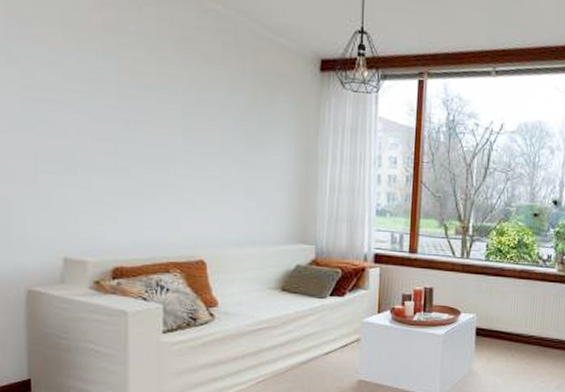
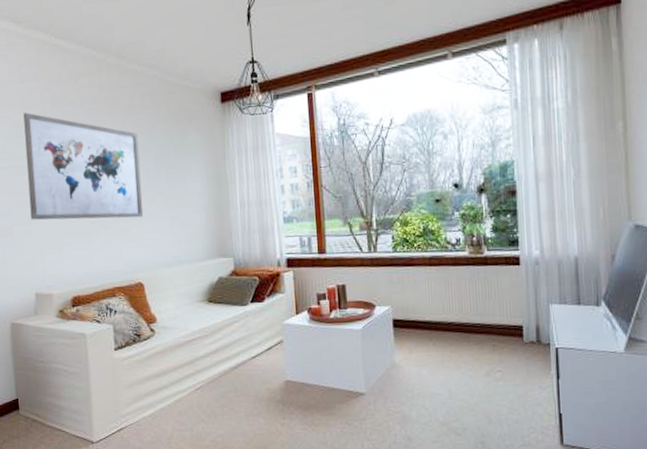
wall art: none [62,34,214,187] -> present [23,112,144,220]

